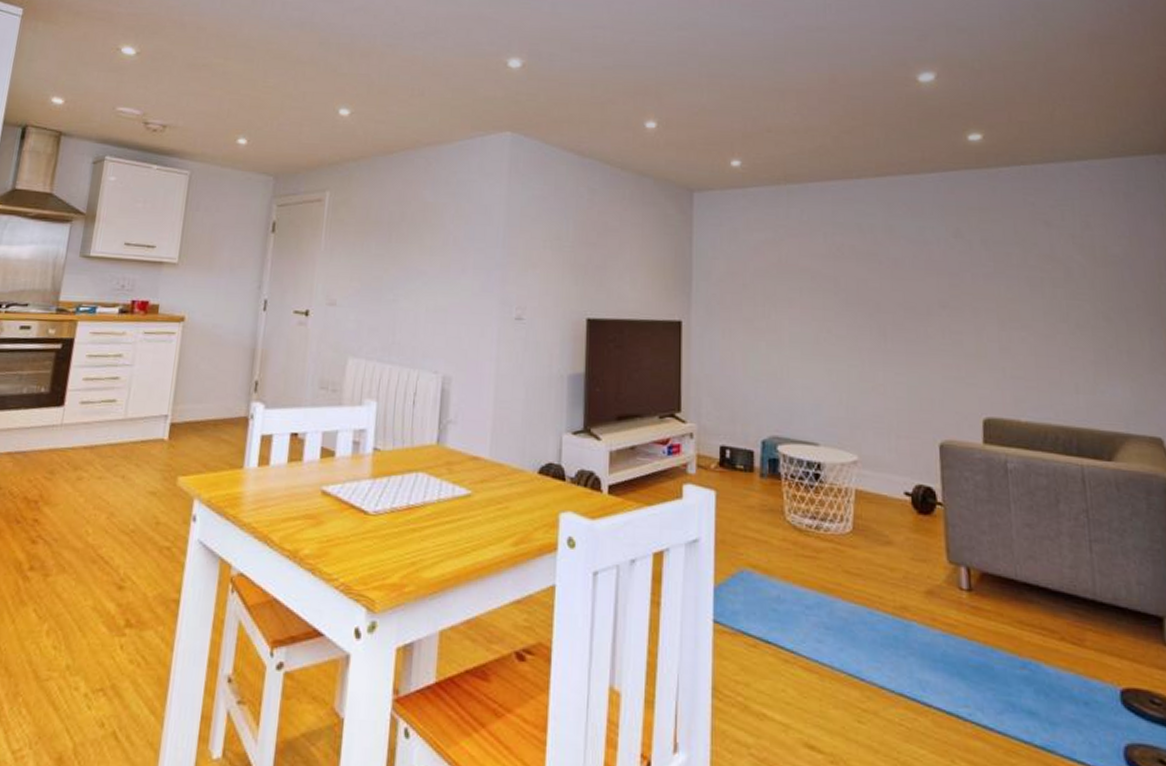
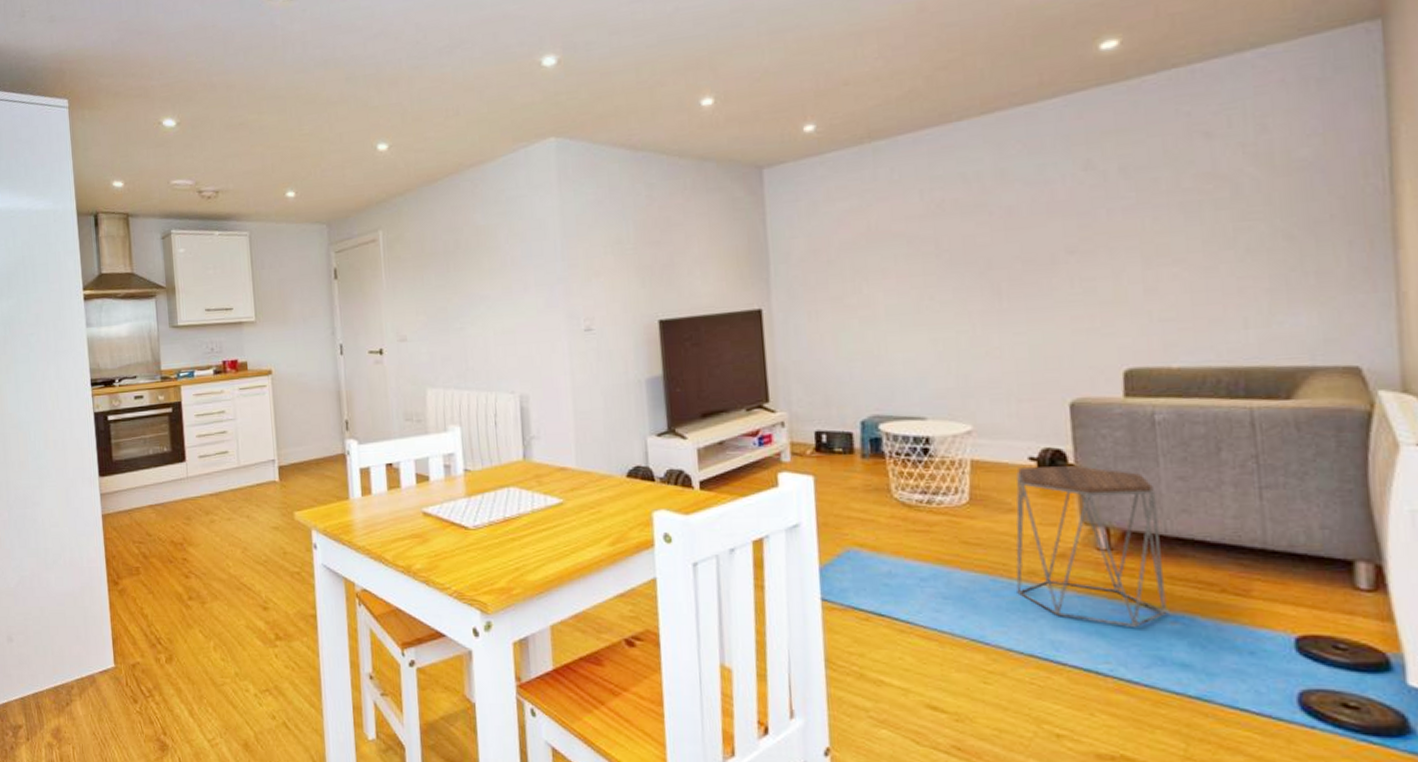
side table: none [890,502,1017,671] -> present [1016,466,1167,627]

